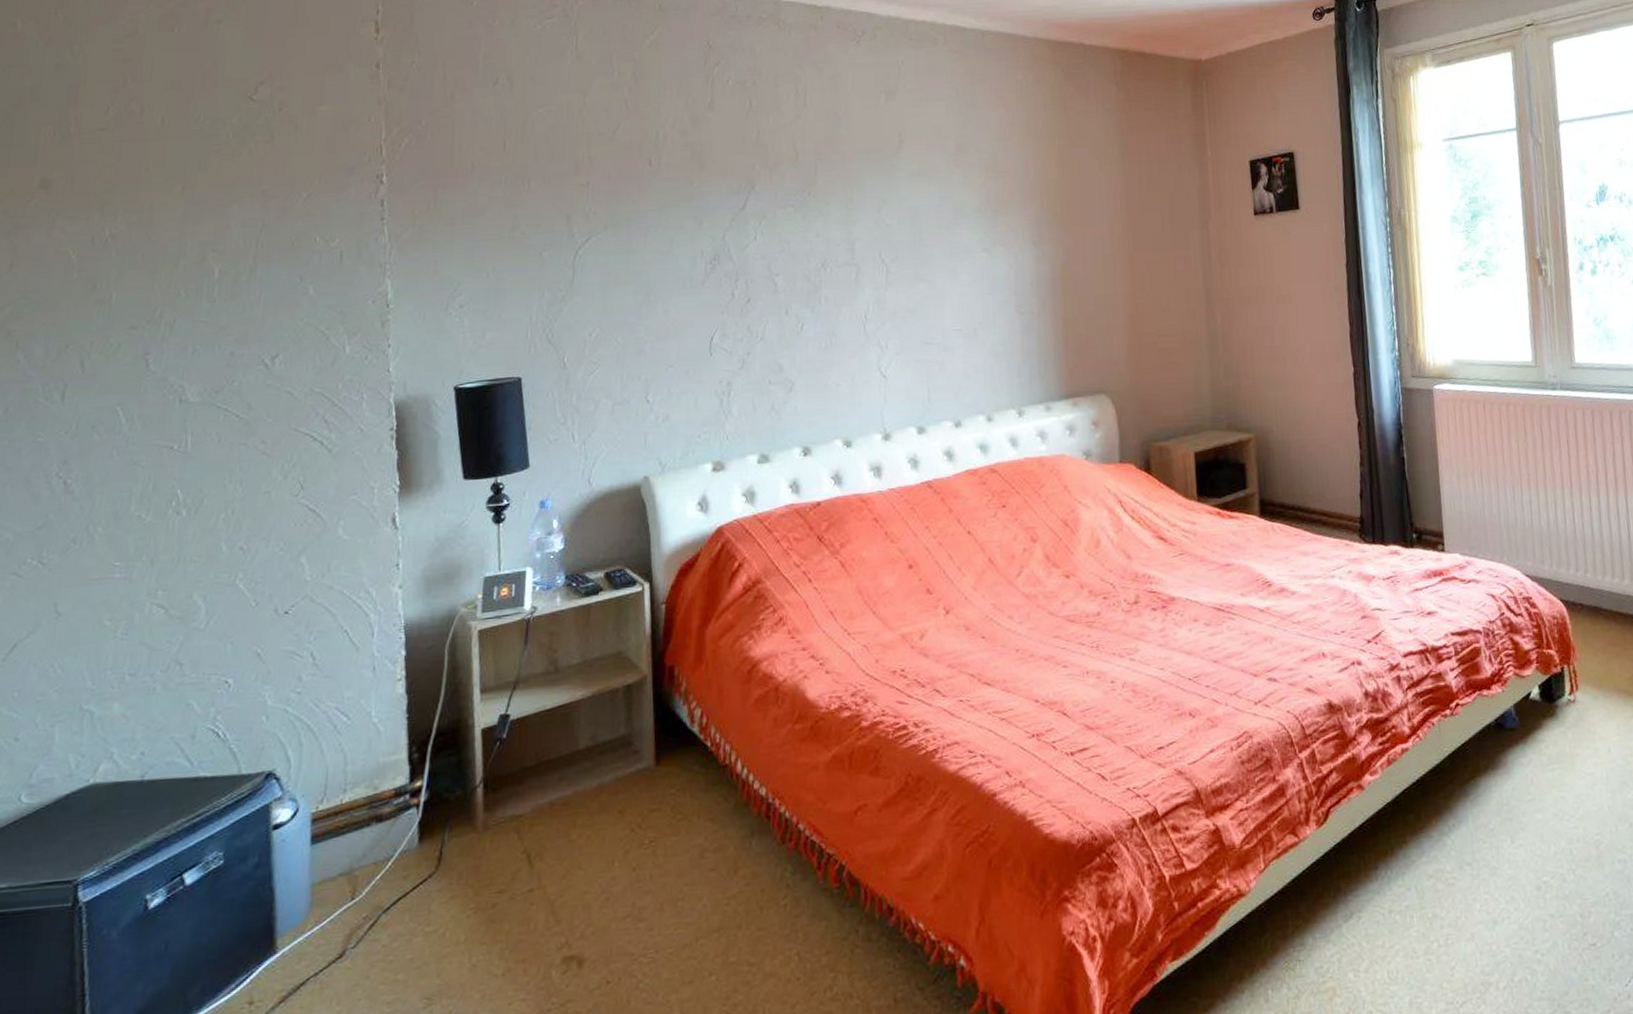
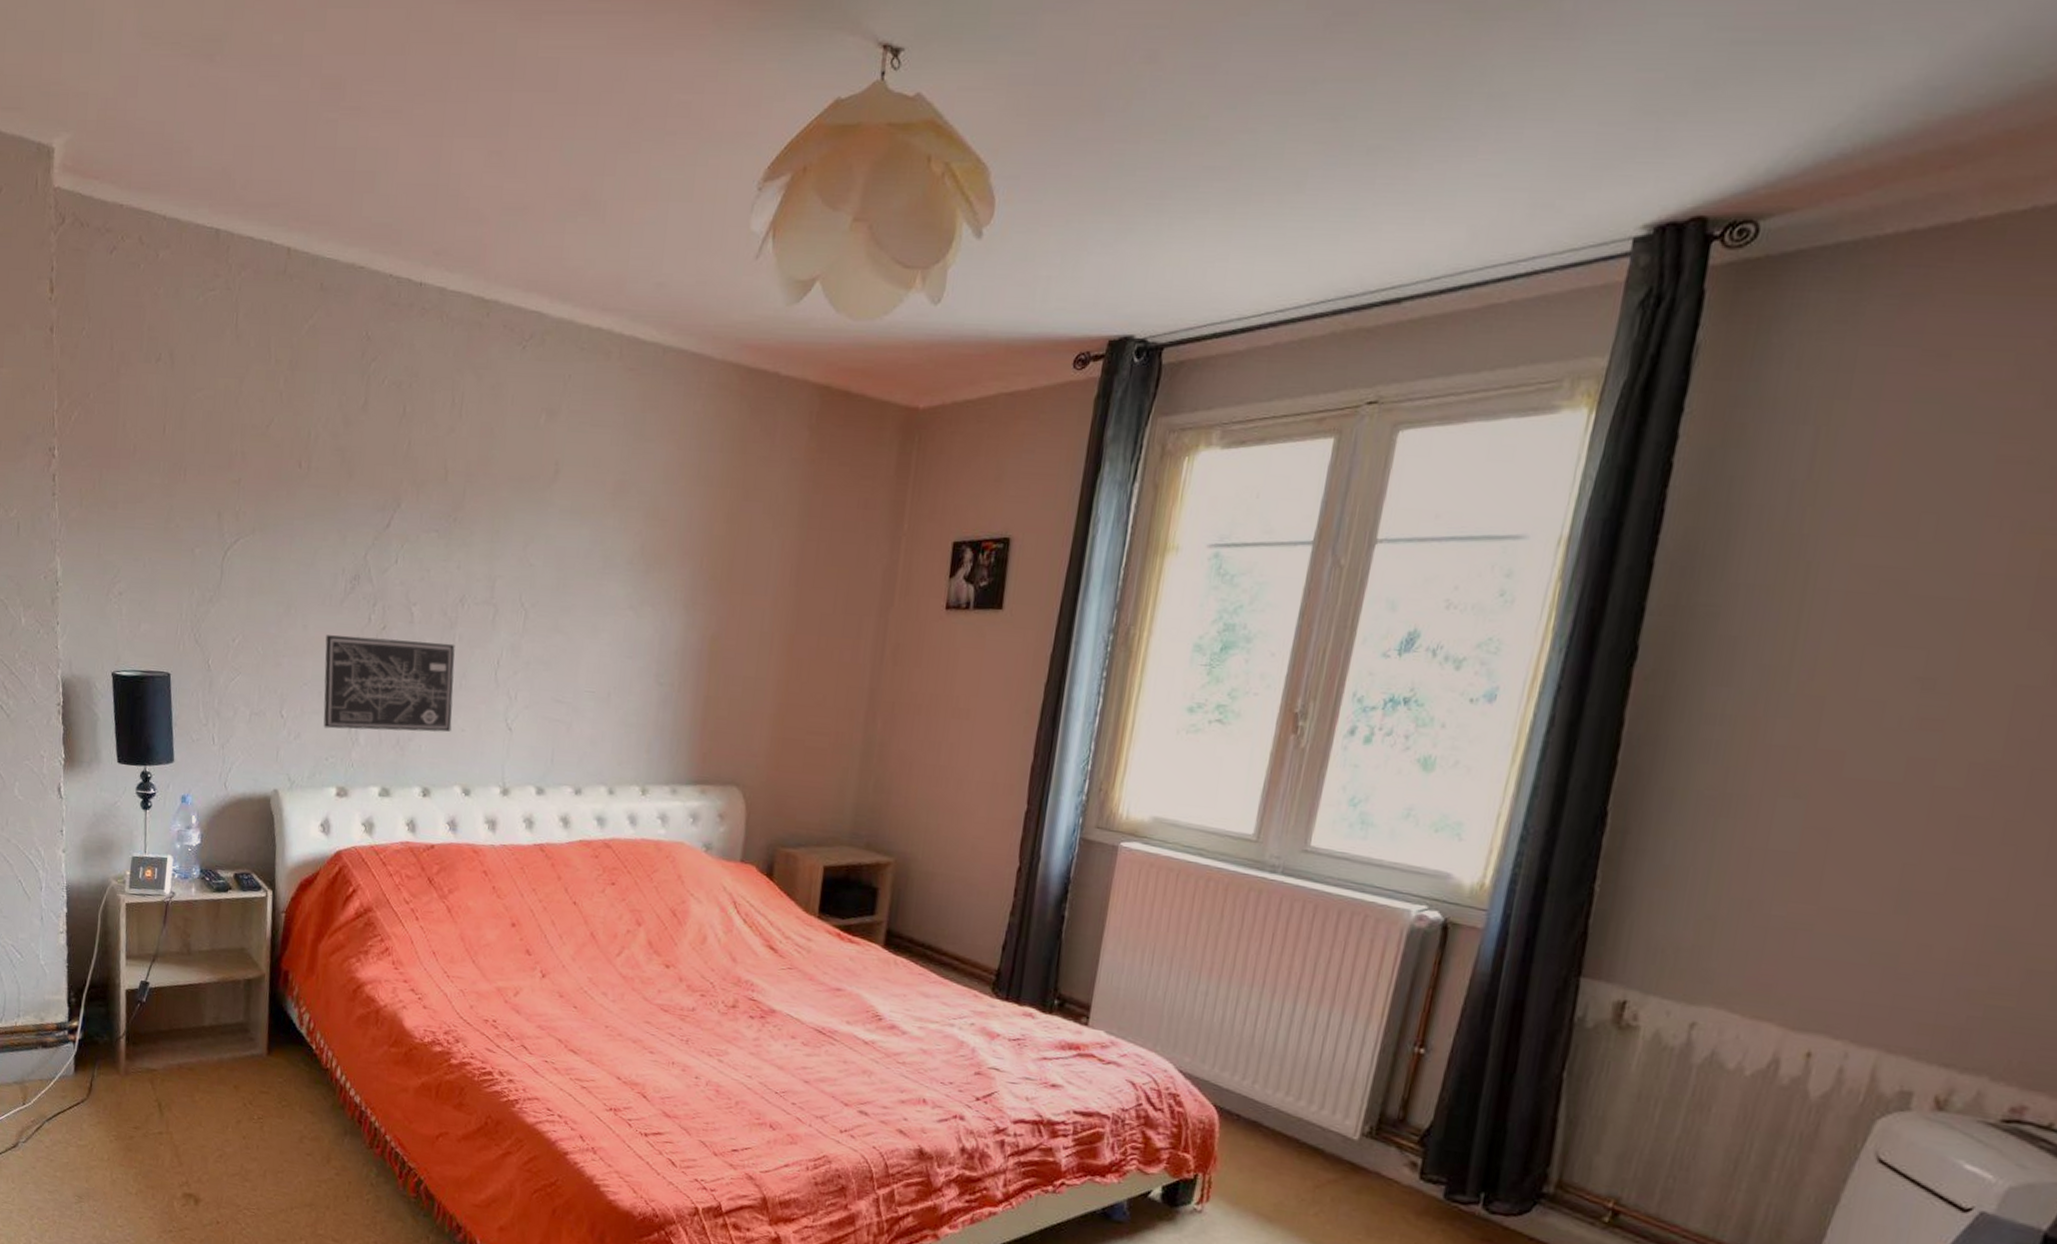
wall art: none [689,306,826,406] -> present [323,635,455,733]

